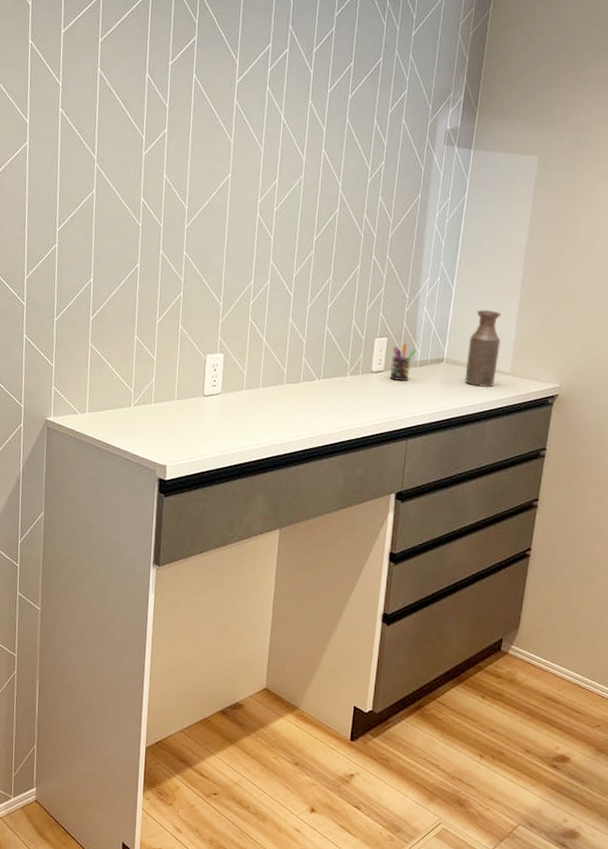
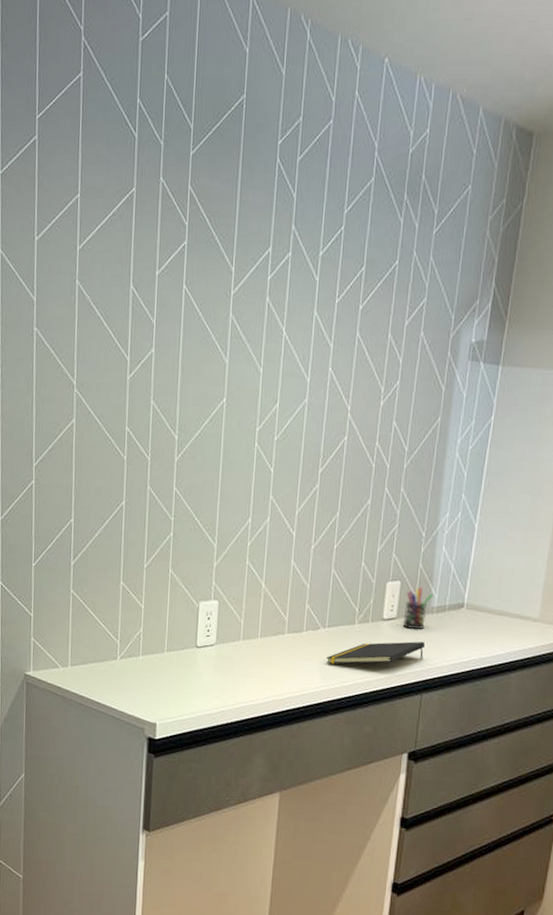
notepad: none [320,391,410,412] -> present [325,641,426,664]
bottle: present [464,309,501,387] -> none [487,548,530,636]

